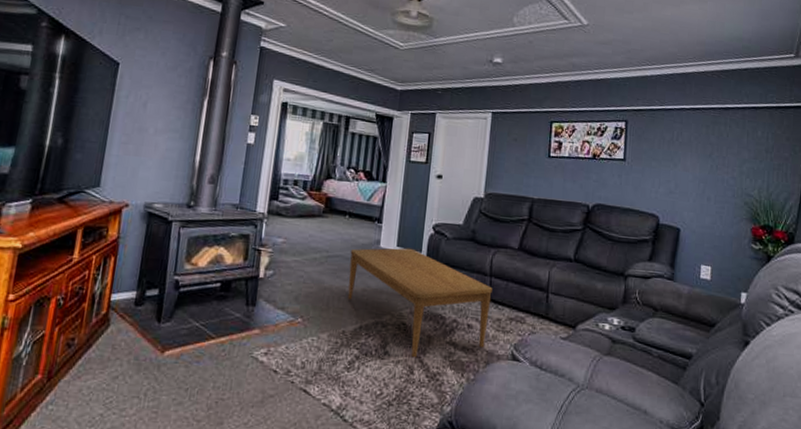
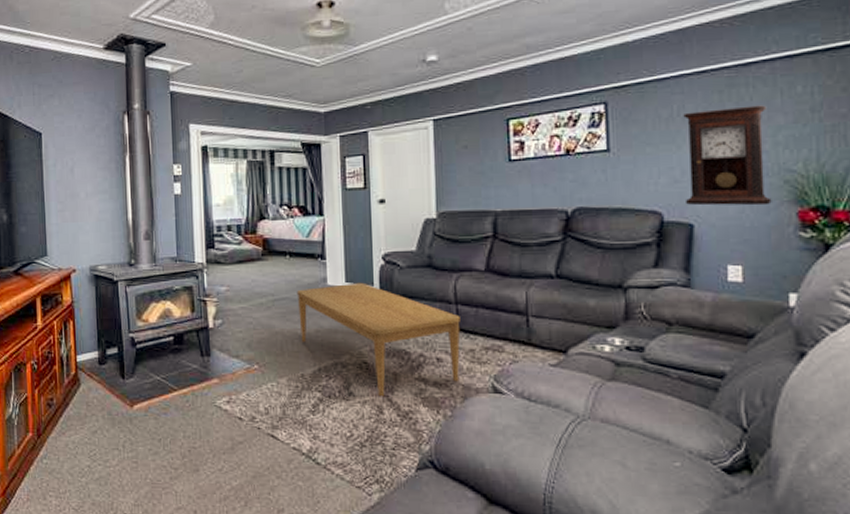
pendulum clock: none [675,138,737,220] -> present [683,105,772,206]

